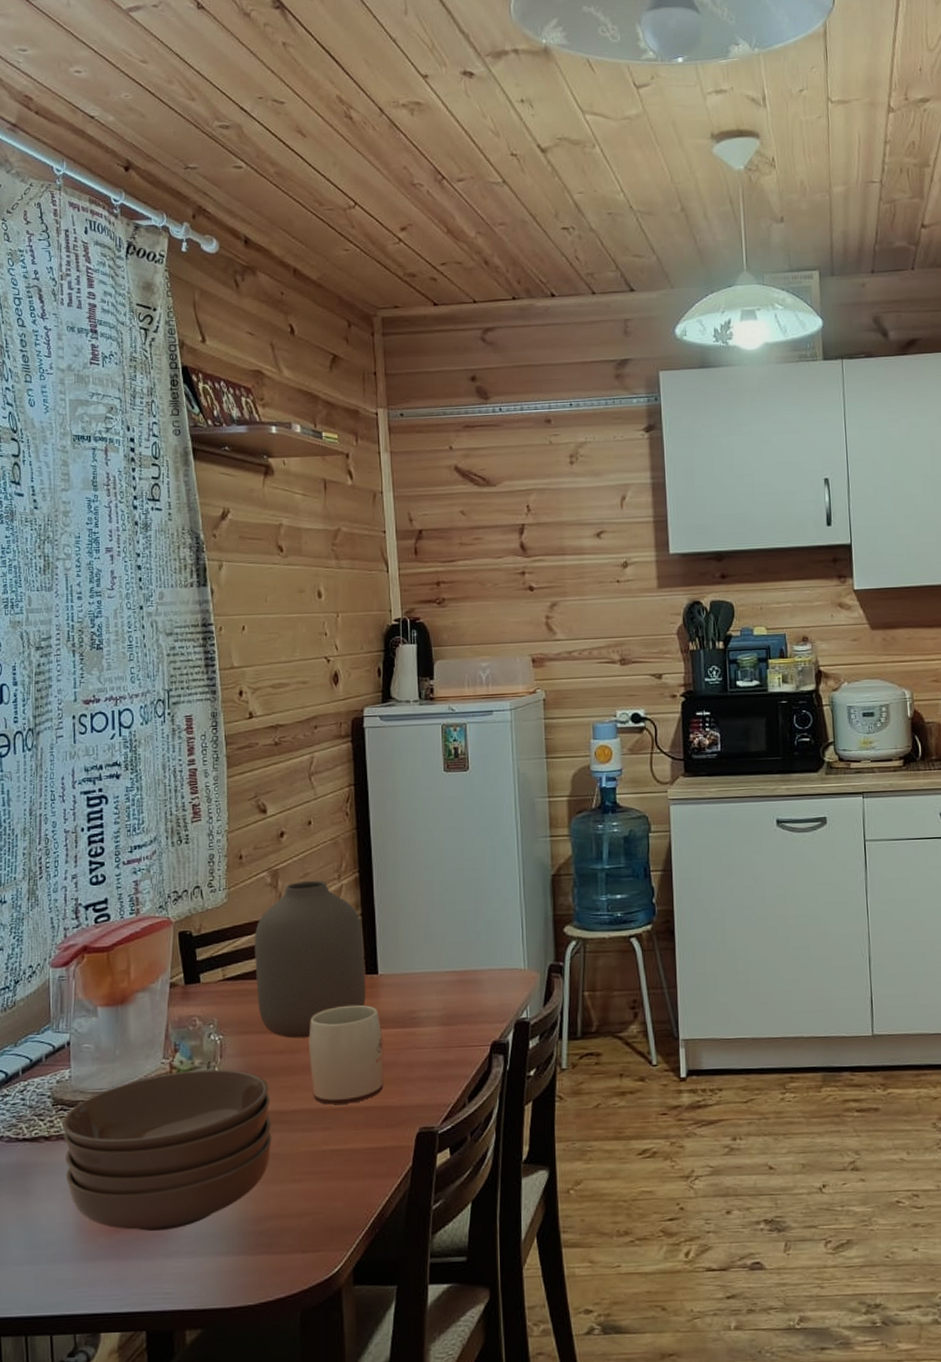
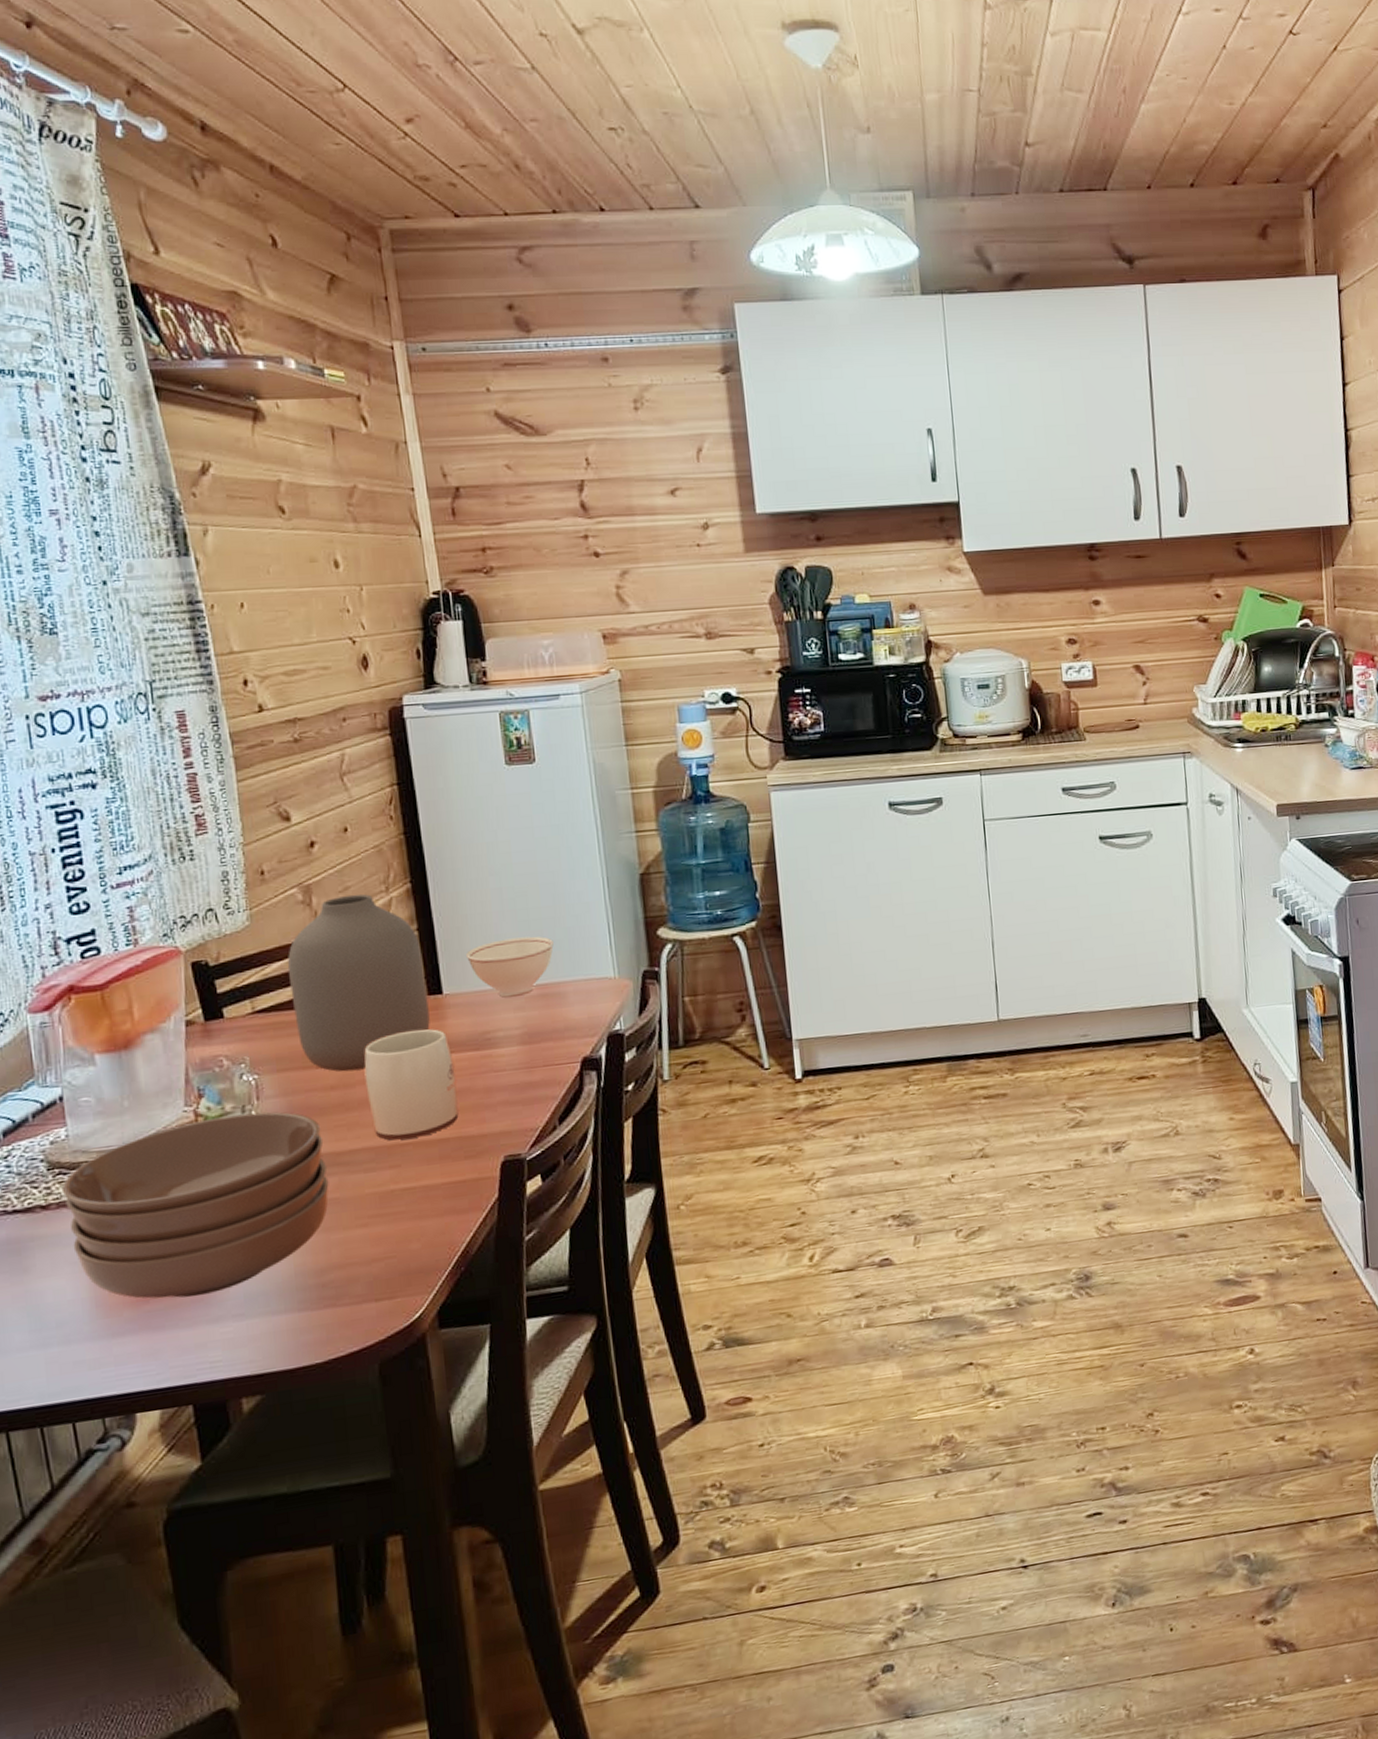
bowl: none [400,926,474,982] -> present [466,936,554,998]

